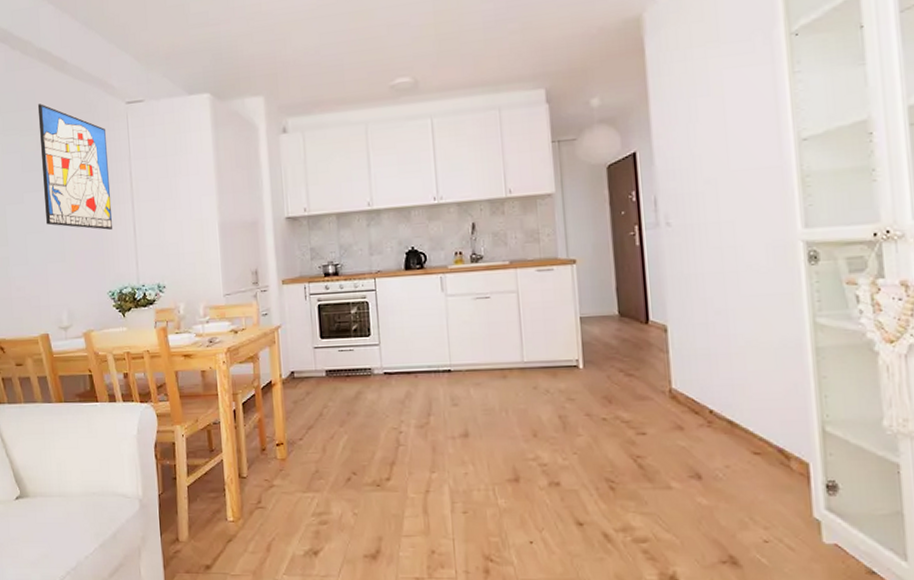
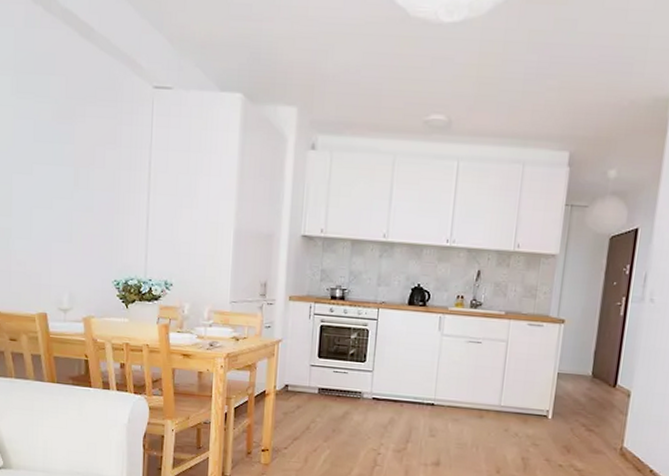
wall art: present [37,104,112,230] -> none [55,70,128,218]

